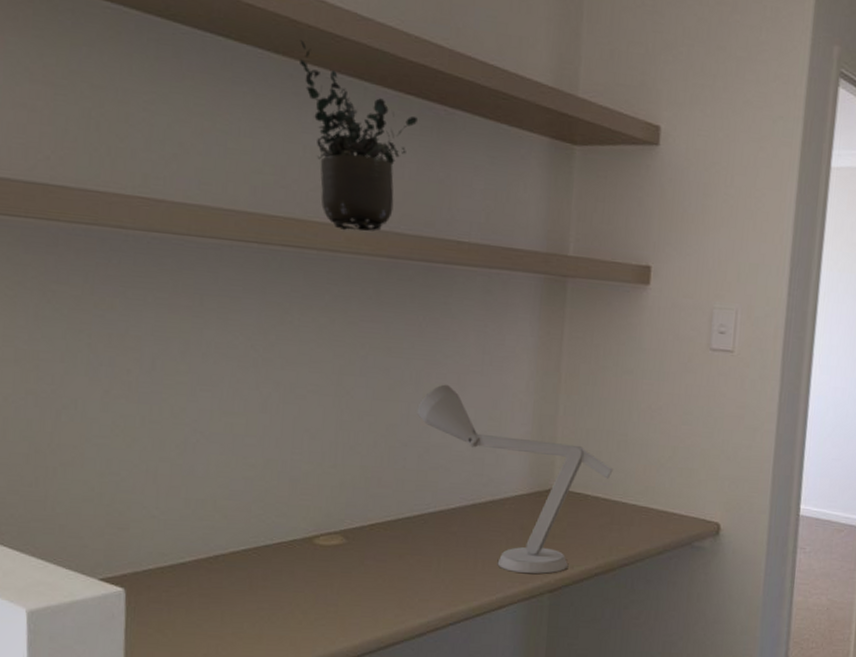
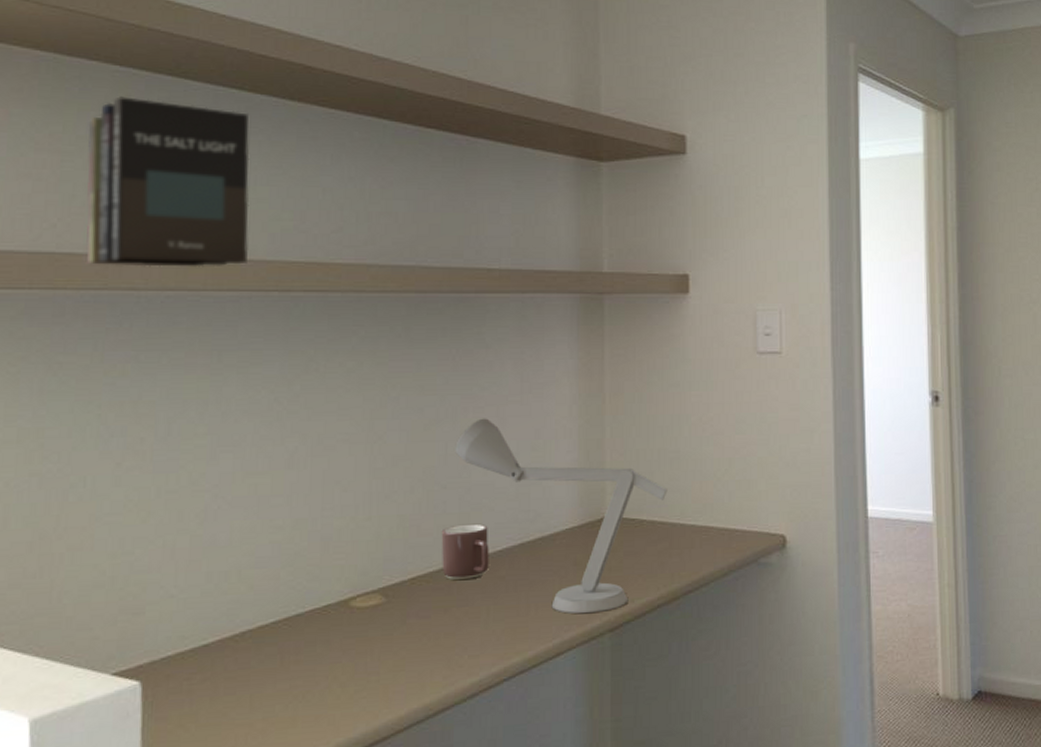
books: none [77,34,235,213] -> present [85,96,250,267]
potted plant: present [300,40,419,232] -> none [315,85,441,270]
mug: none [399,480,444,532] -> present [441,523,489,581]

